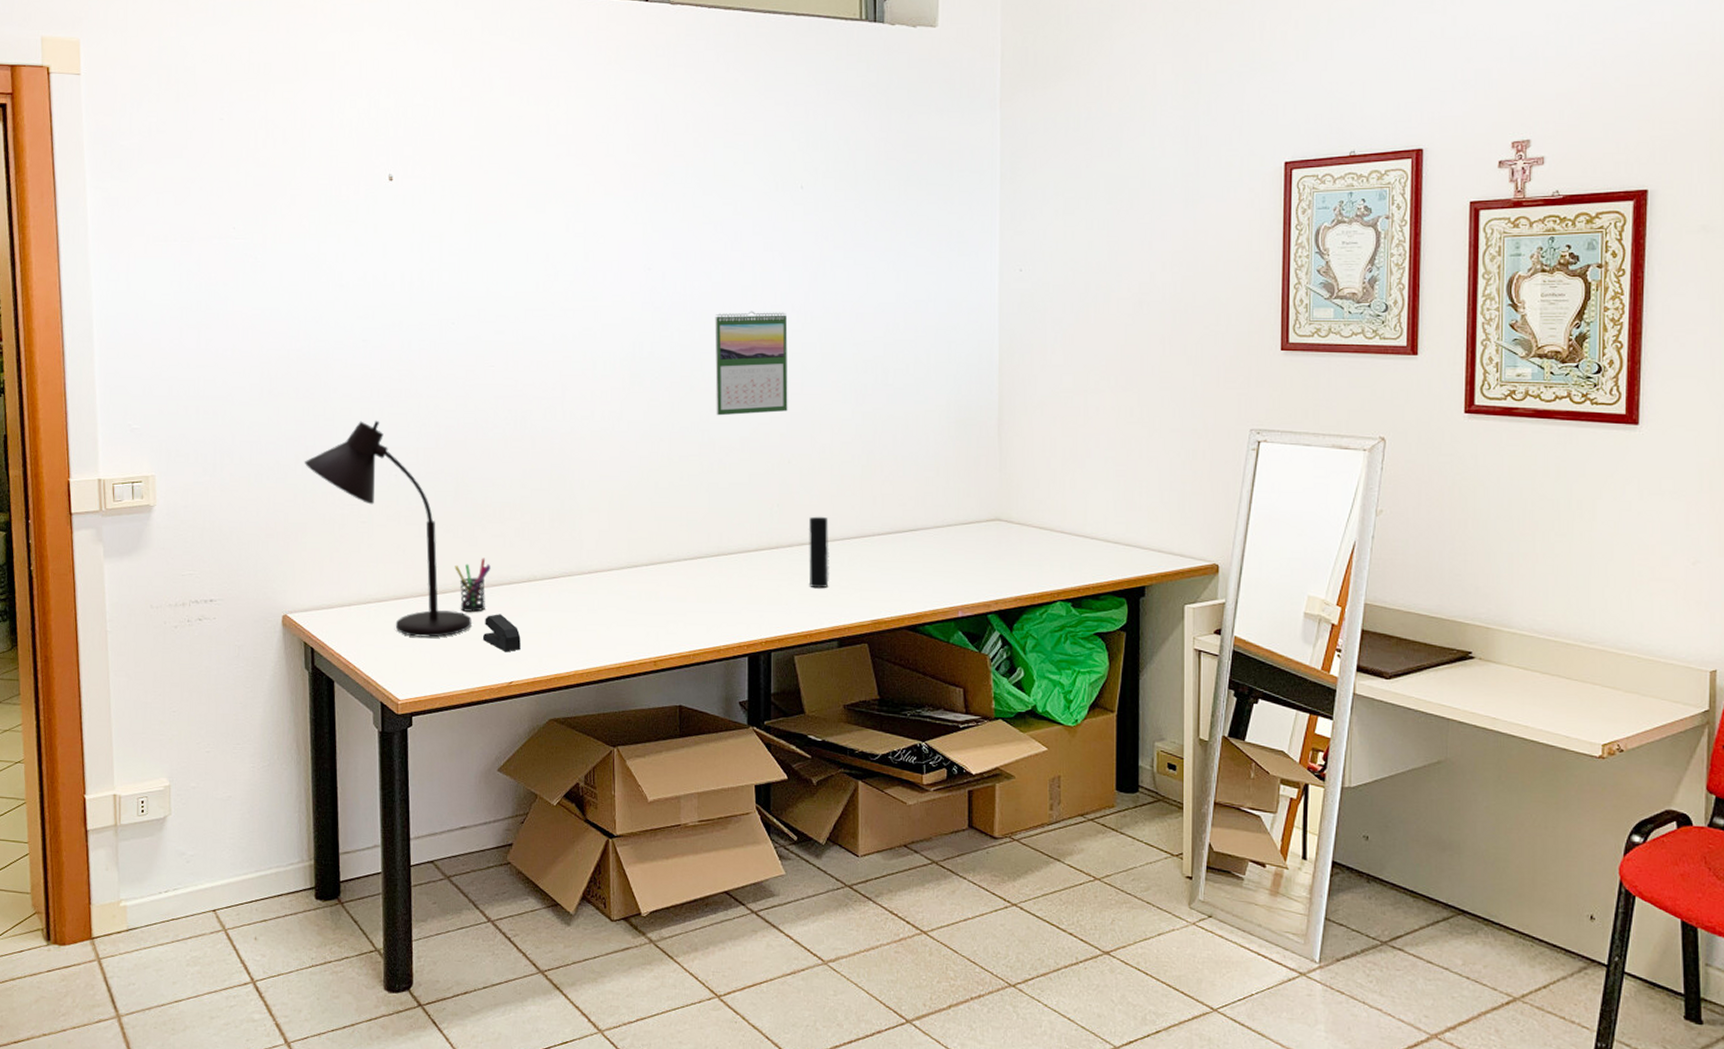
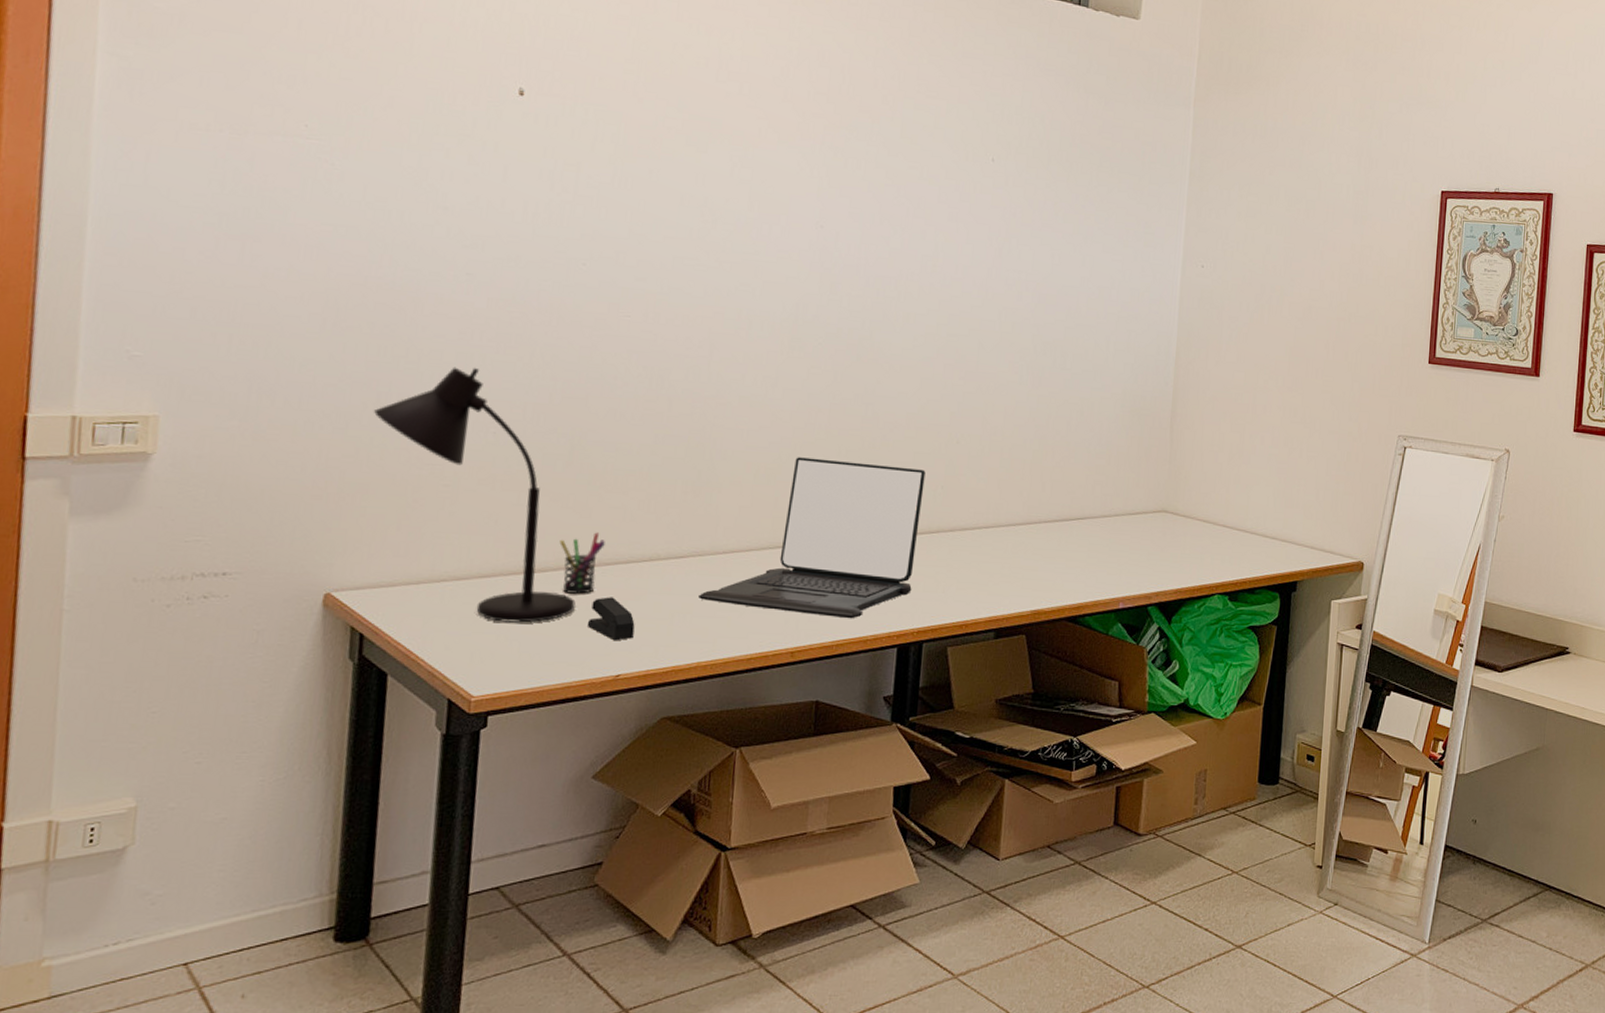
laptop: none [571,483,761,631] -> present [698,457,926,619]
calendar: present [714,311,788,416] -> none [883,281,967,390]
cup: present [808,516,829,588] -> none [968,500,995,576]

